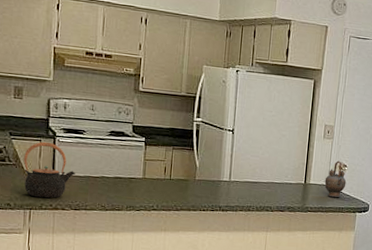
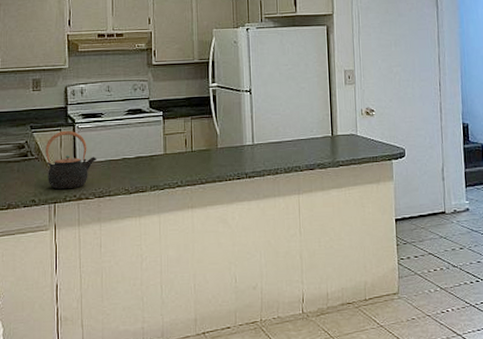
teapot: present [324,161,347,198] -> none [353,106,377,147]

